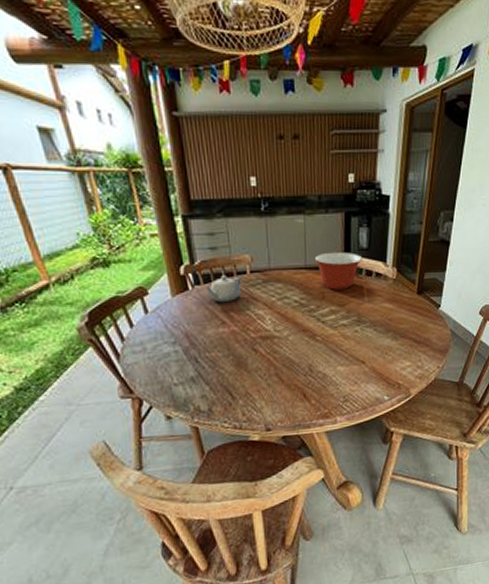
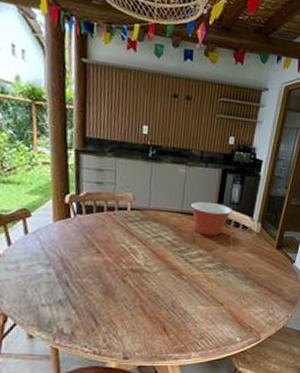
teapot: present [205,275,242,303] -> none [86,208,121,234]

